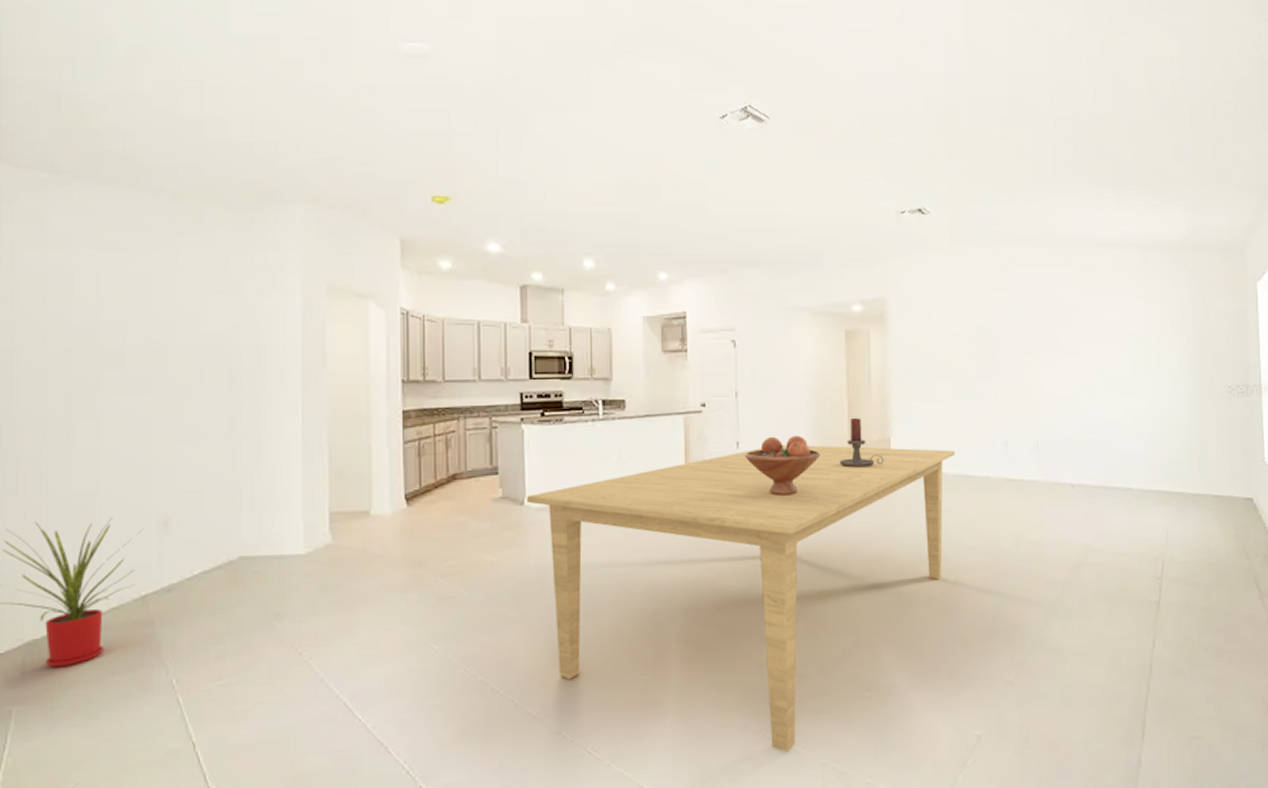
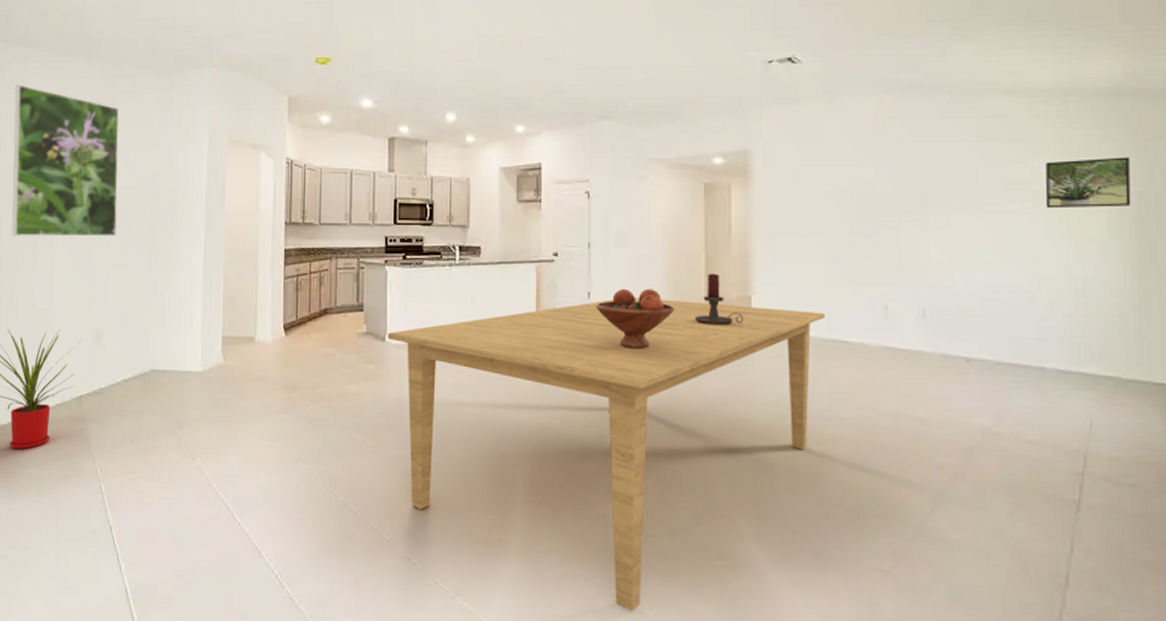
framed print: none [30,219,185,409] -> present [11,84,119,237]
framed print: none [1131,302,1194,348] -> present [1045,157,1131,209]

